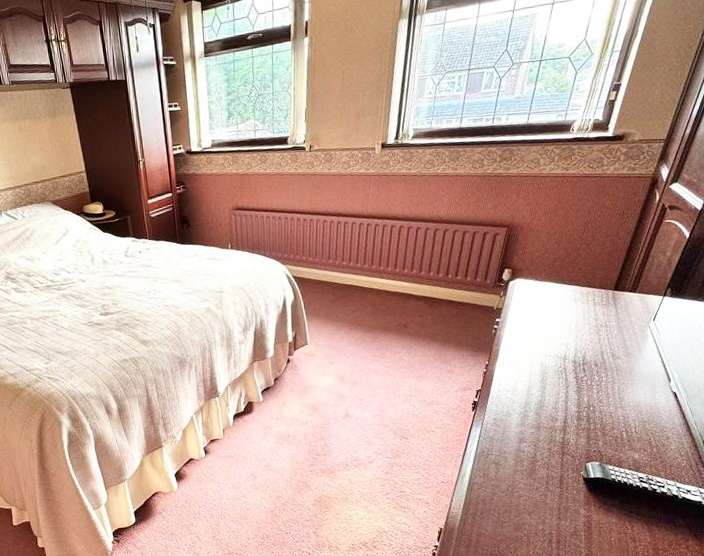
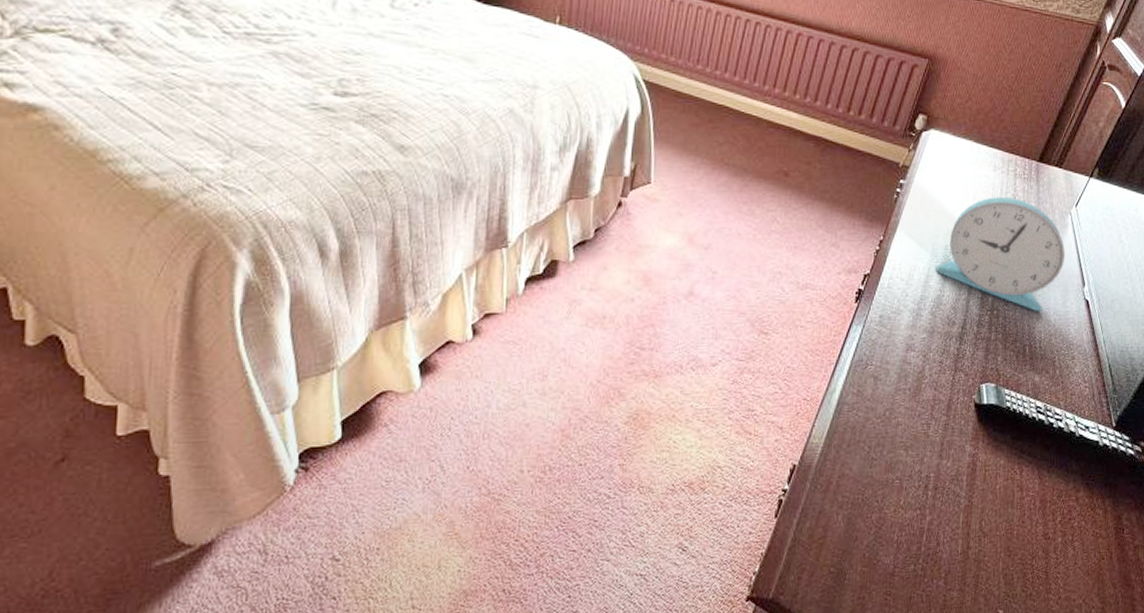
alarm clock: none [535,320,649,405] -> present [936,197,1066,311]

